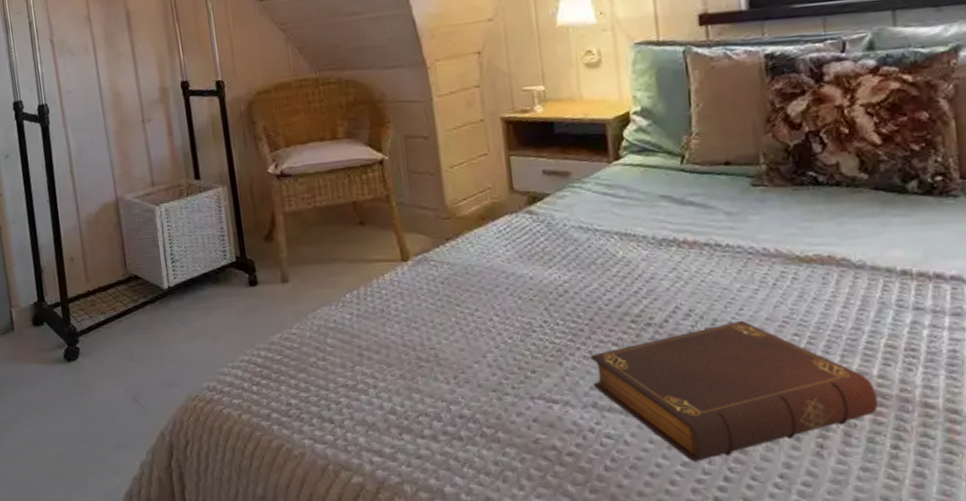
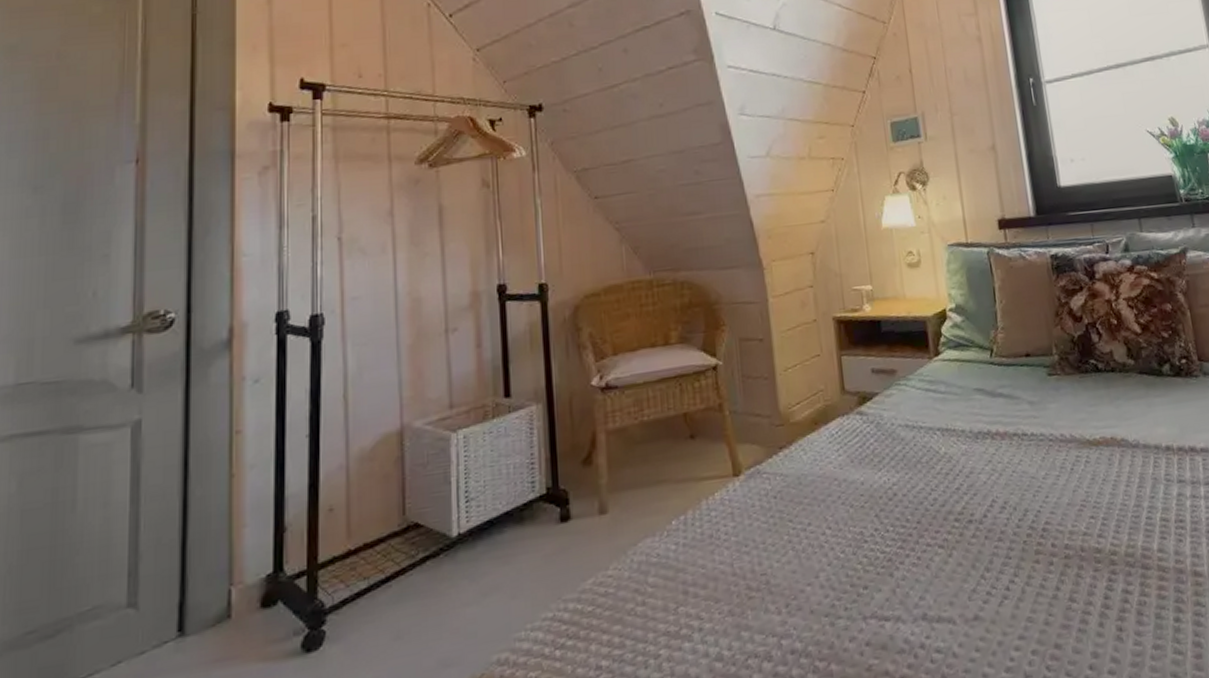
book: present [590,320,879,461] -> none [918,507,1161,666]

